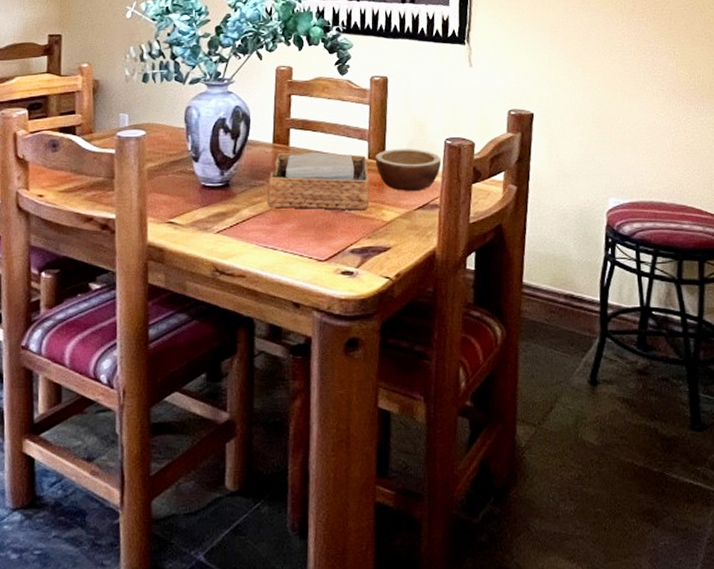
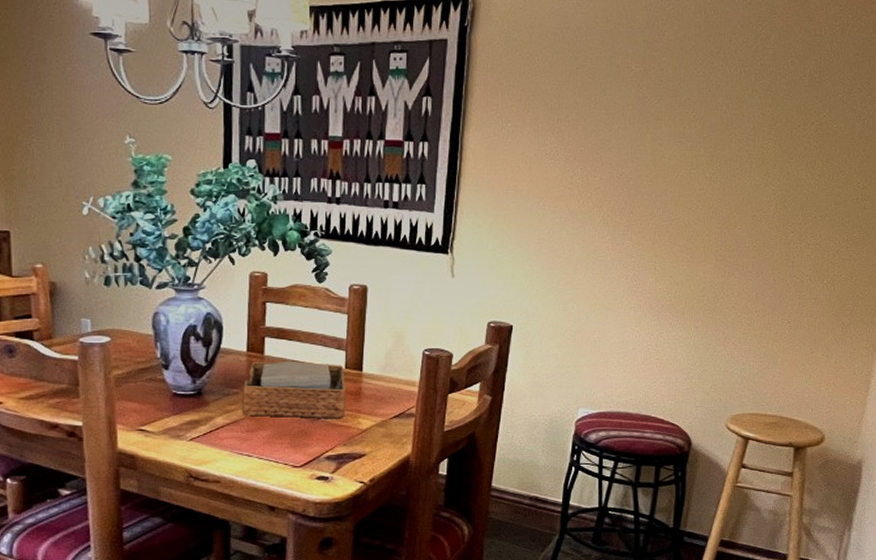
bowl: present [375,149,442,191] -> none [352,359,419,400]

